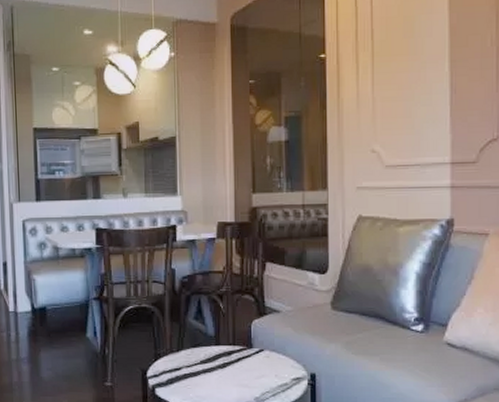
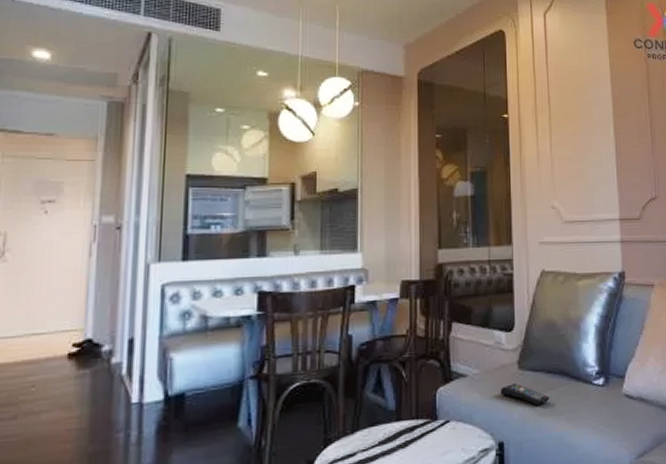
remote control: none [313,322,364,344] -> present [500,383,550,405]

